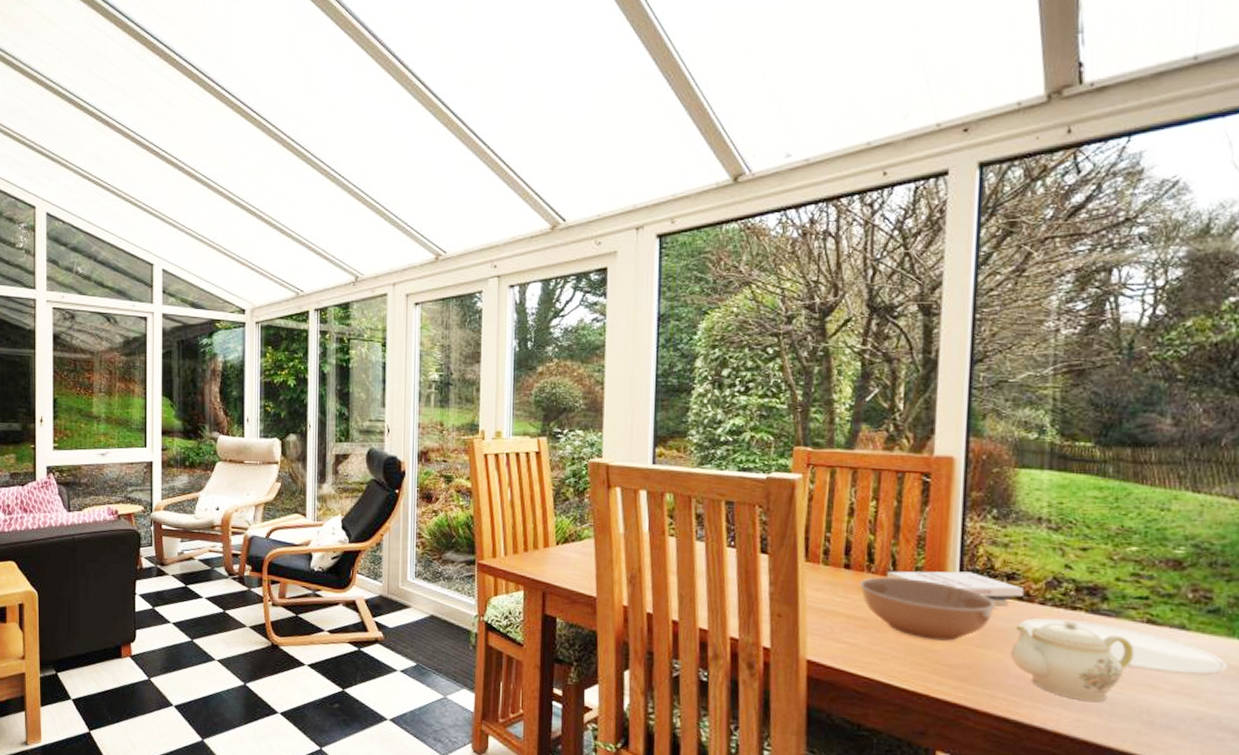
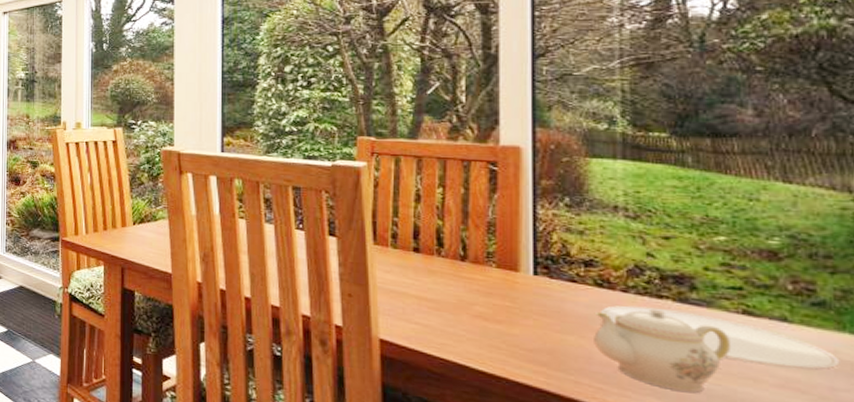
bowl: present [859,577,996,641] -> none [429,261,574,325]
books: present [886,571,1025,605] -> none [457,255,605,292]

